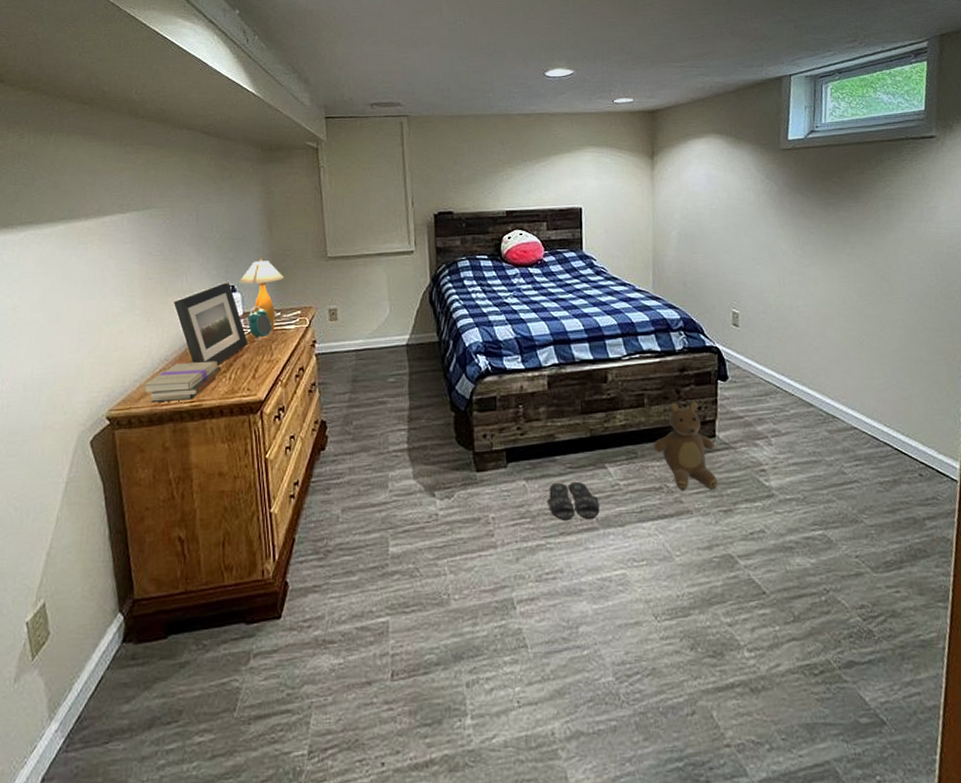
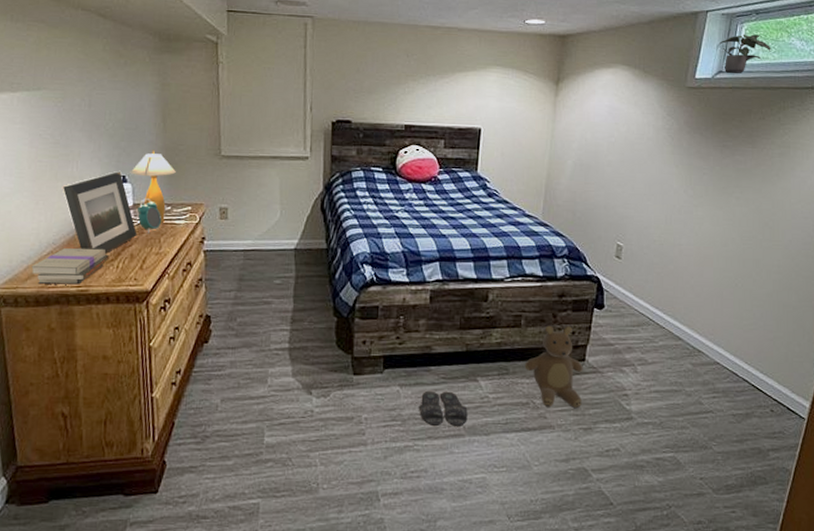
potted plant: none [806,92,860,133] -> present [718,34,771,74]

